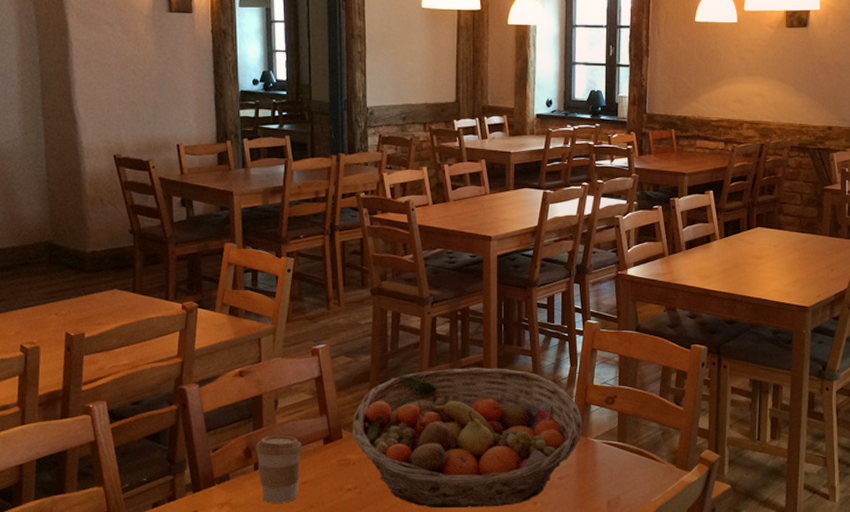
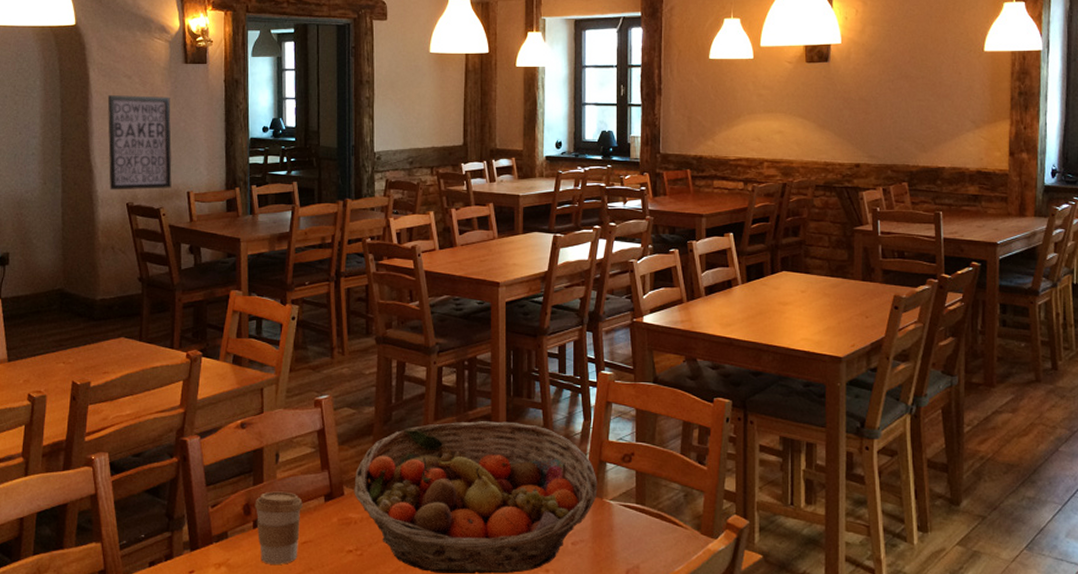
wall art: none [88,43,160,142] -> present [107,95,172,190]

